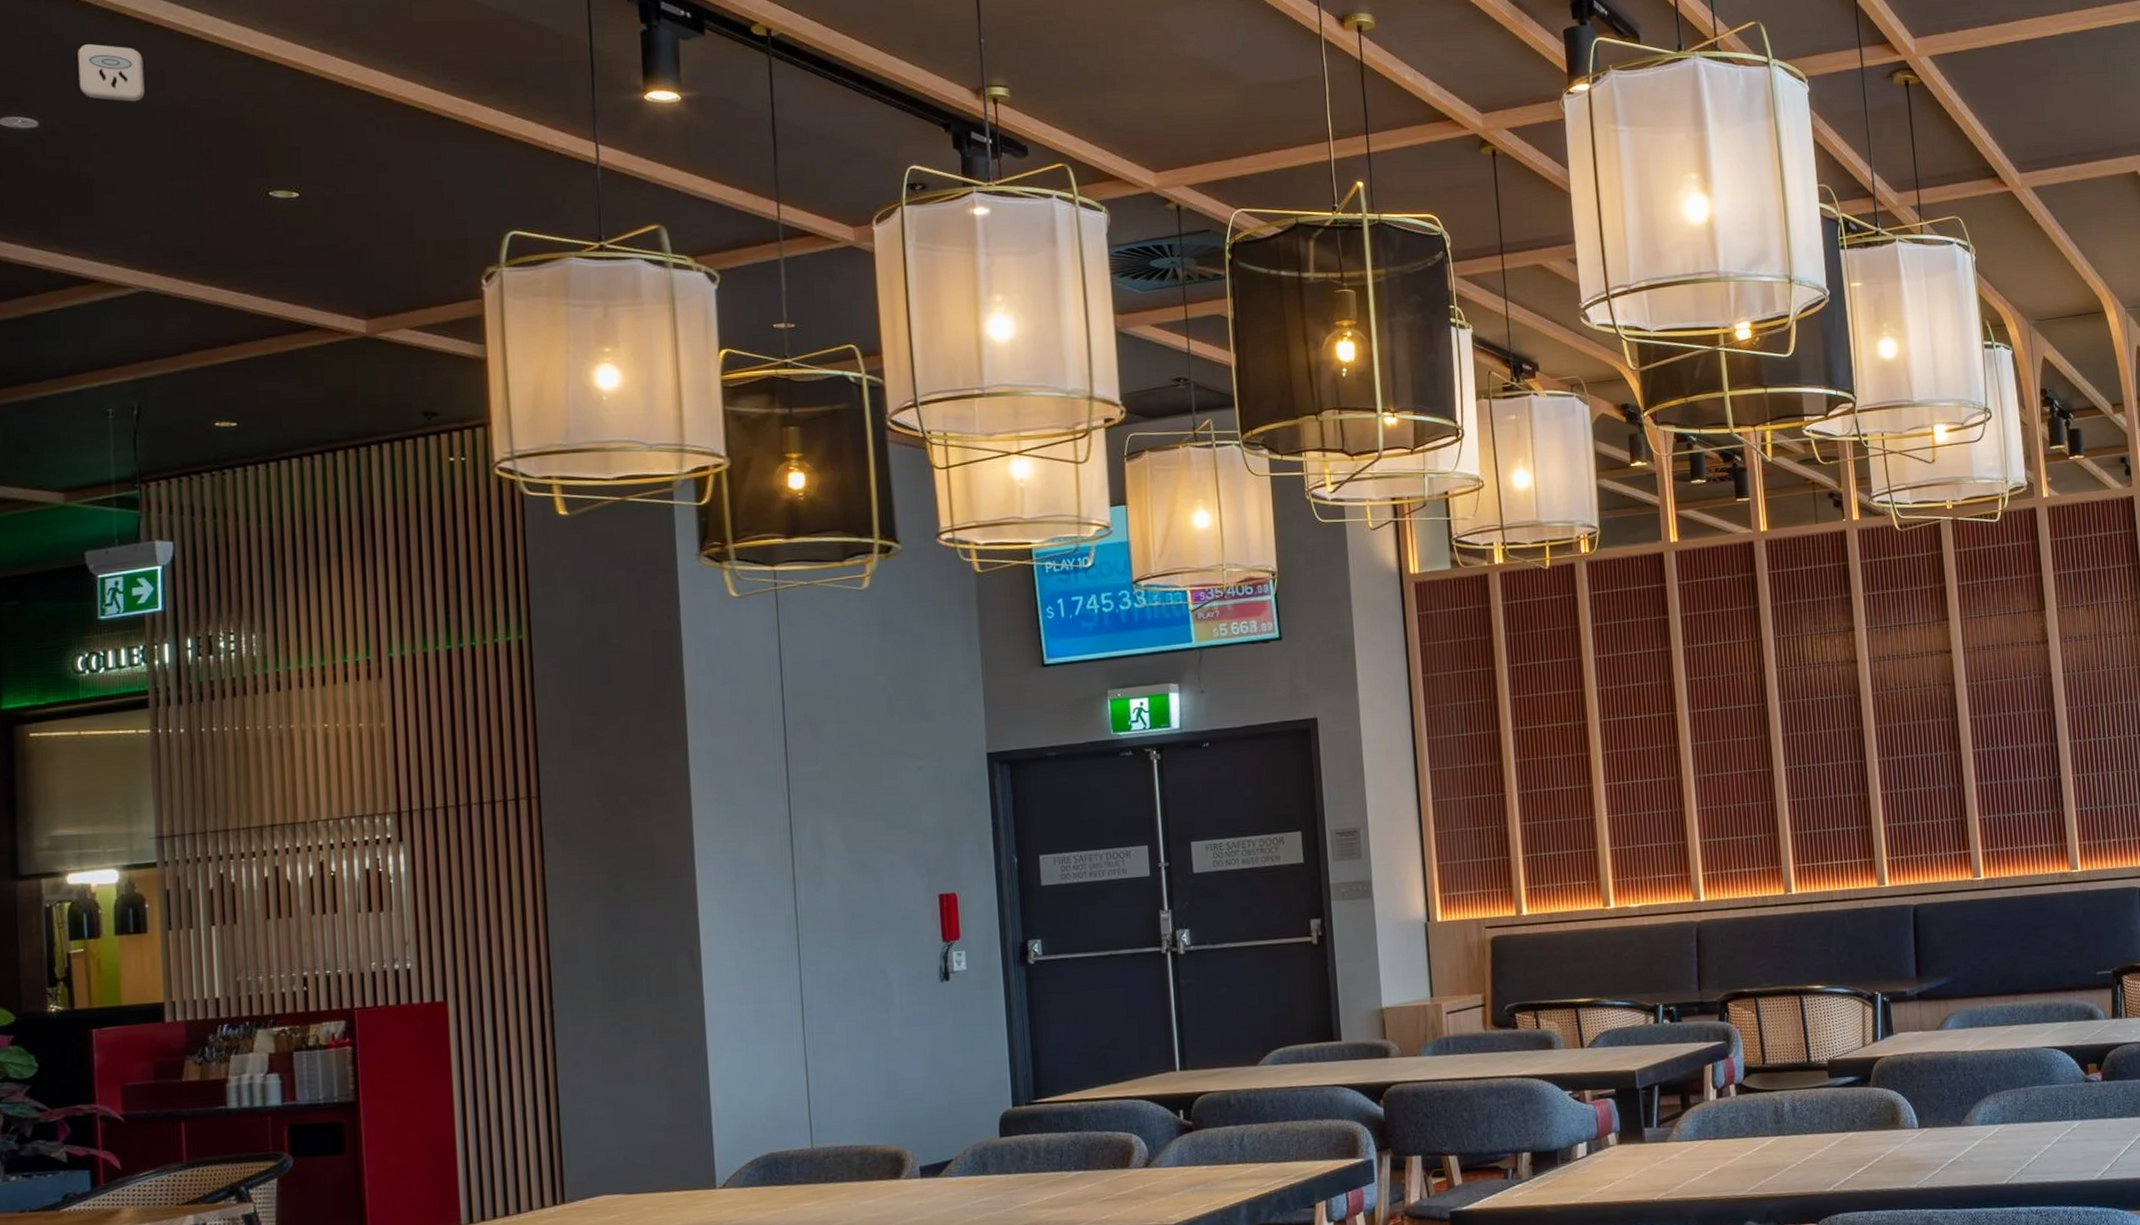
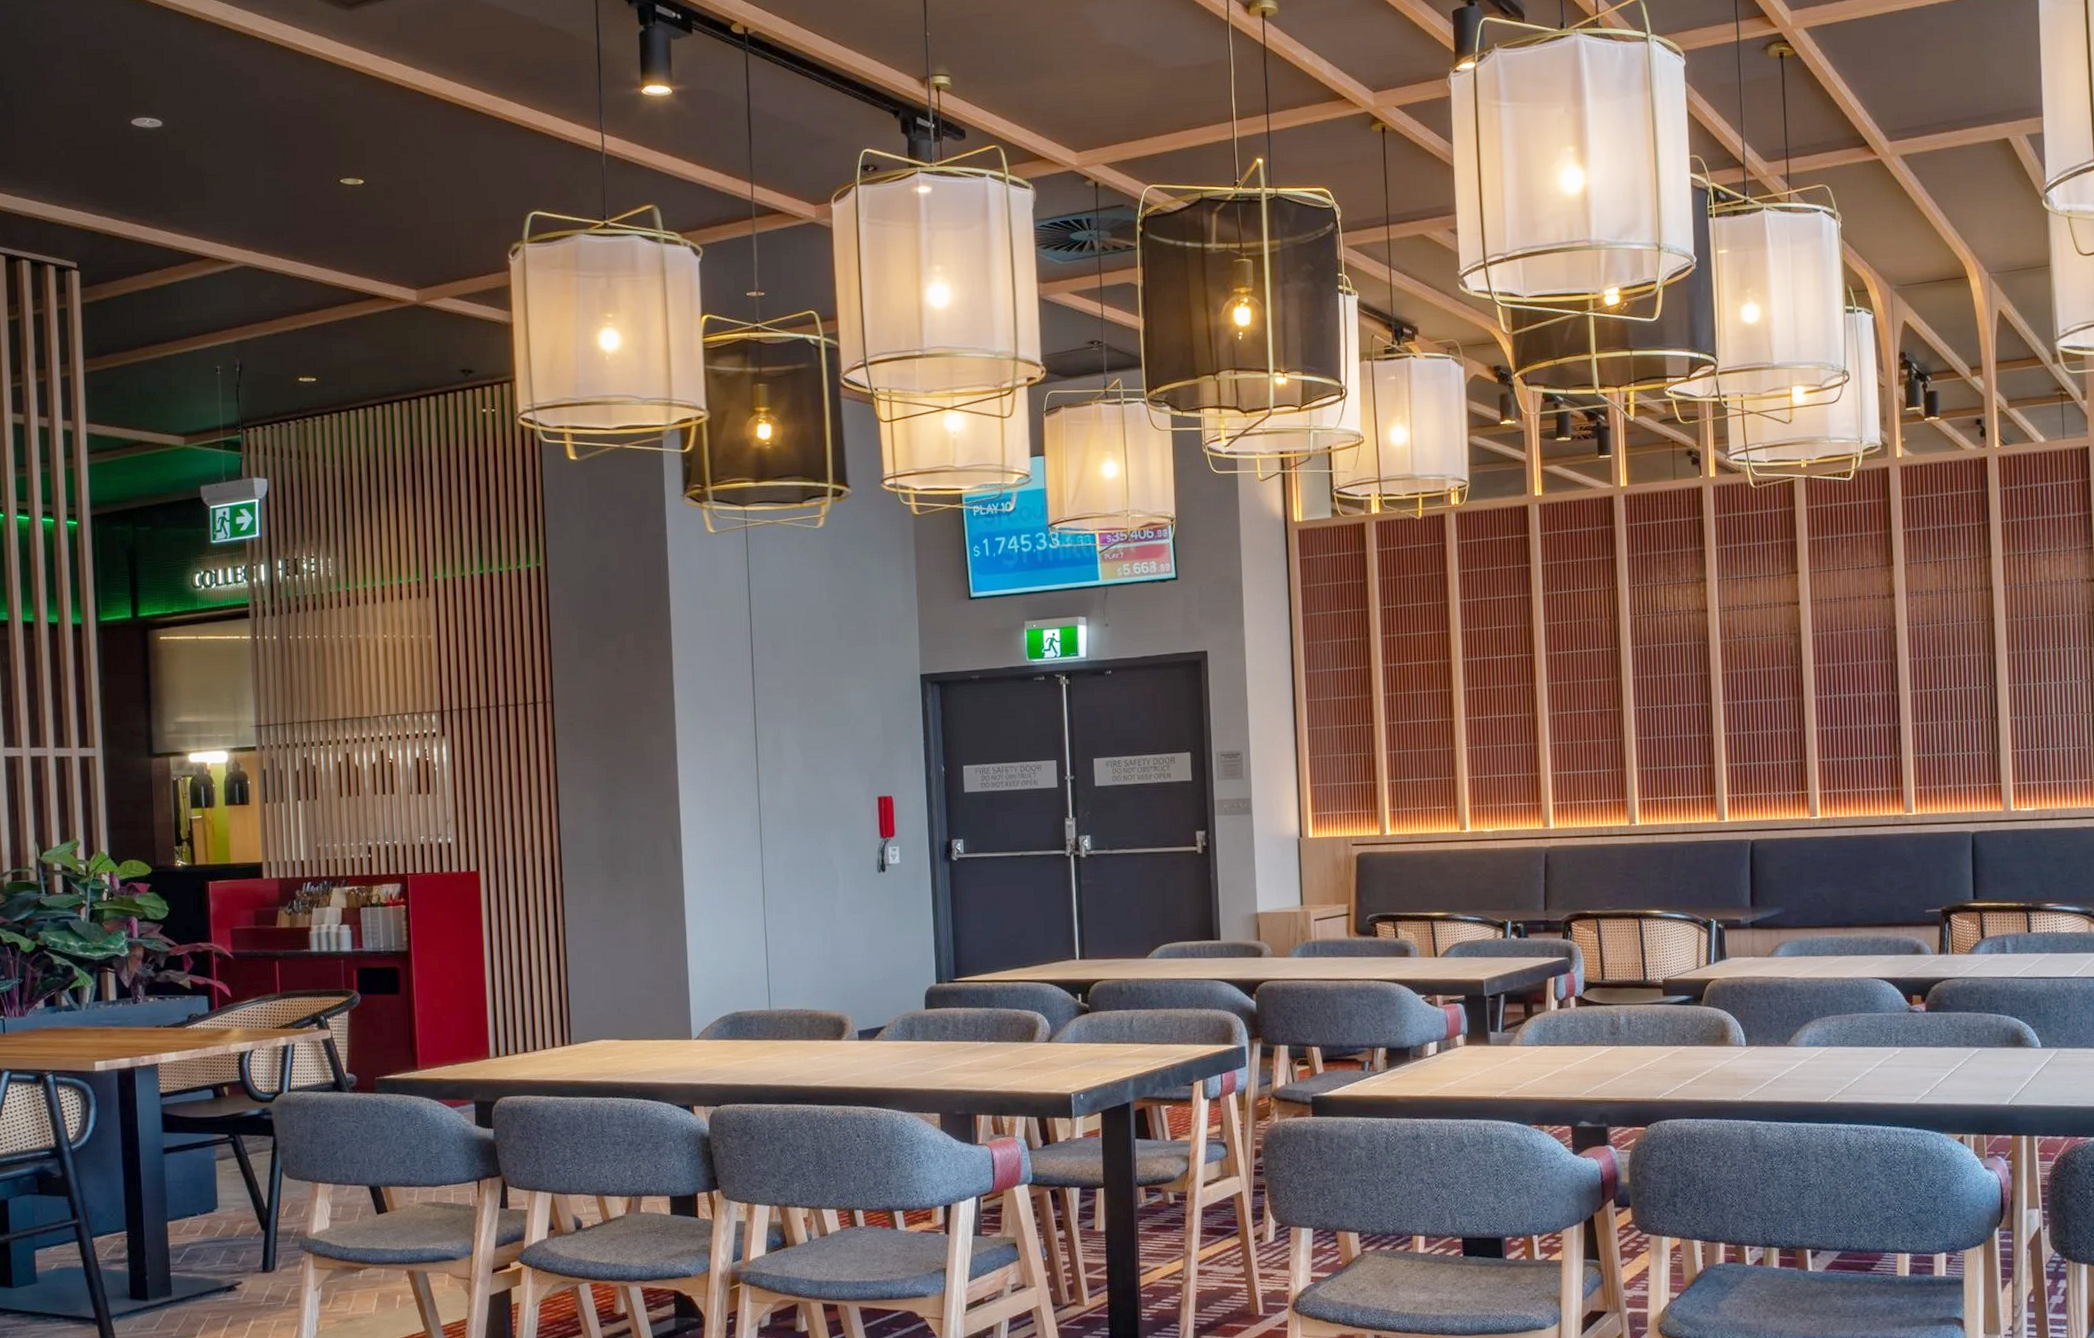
smoke detector: present [78,44,145,102] -> none [192,54,244,104]

